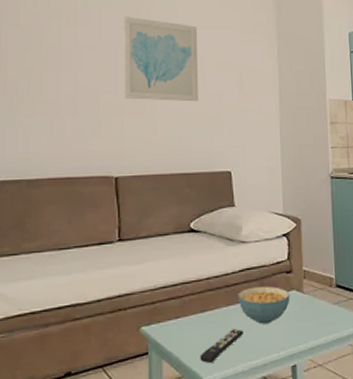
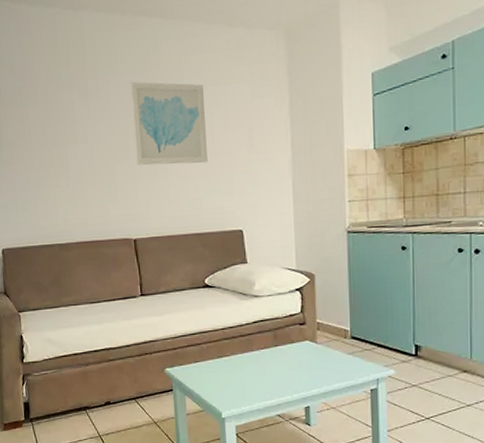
remote control: present [200,329,243,364] -> none [218,373,258,401]
cereal bowl: present [238,286,290,324] -> none [252,336,304,370]

